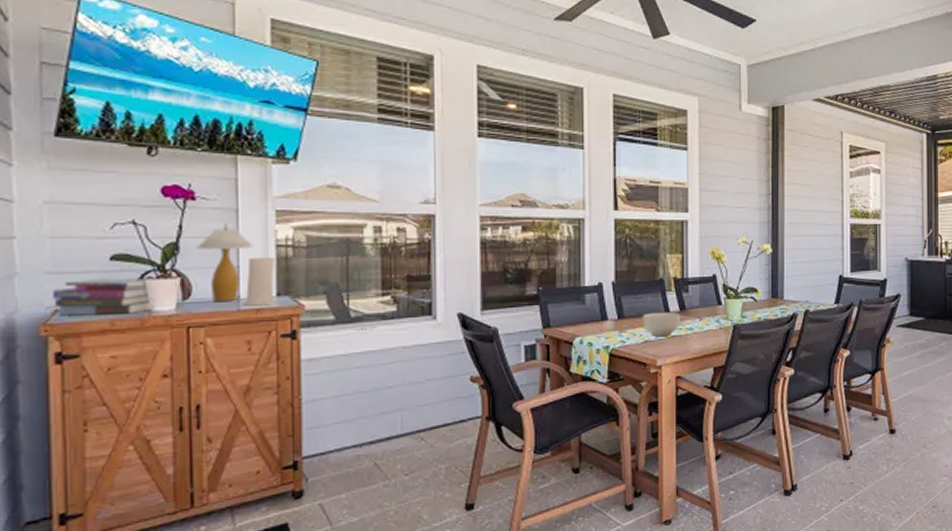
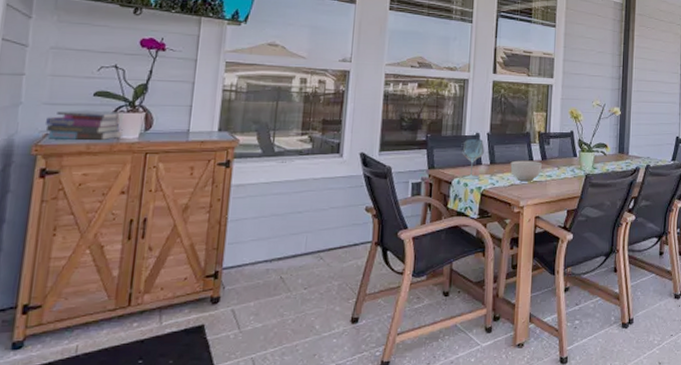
table lamp: present [196,223,254,303] -> none [160,70,206,134]
candle: present [240,256,277,307] -> none [189,98,220,139]
wine glass: none [583,290,610,339] -> present [462,139,484,181]

